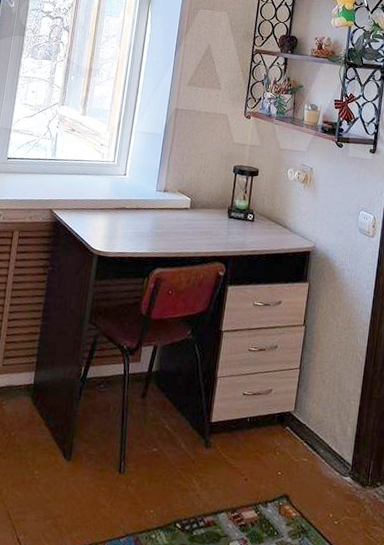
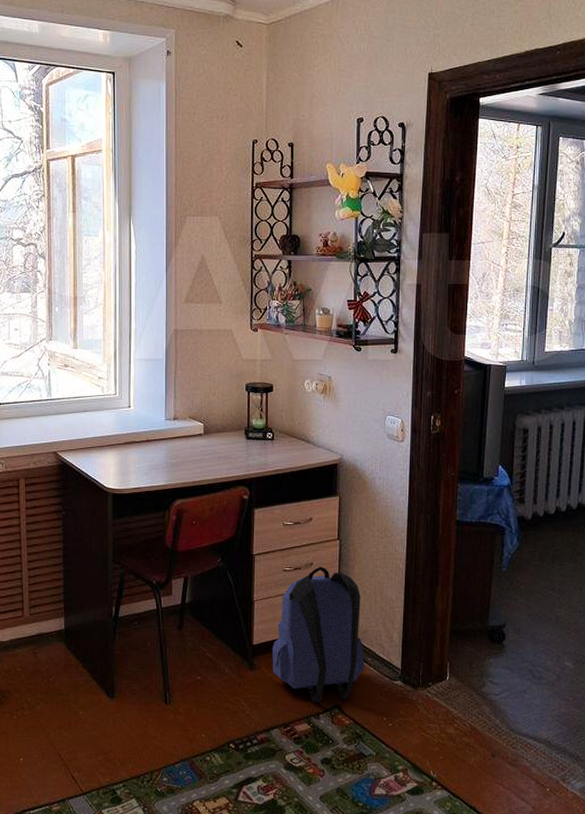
backpack: none [227,350,320,492] -> present [272,566,364,704]

